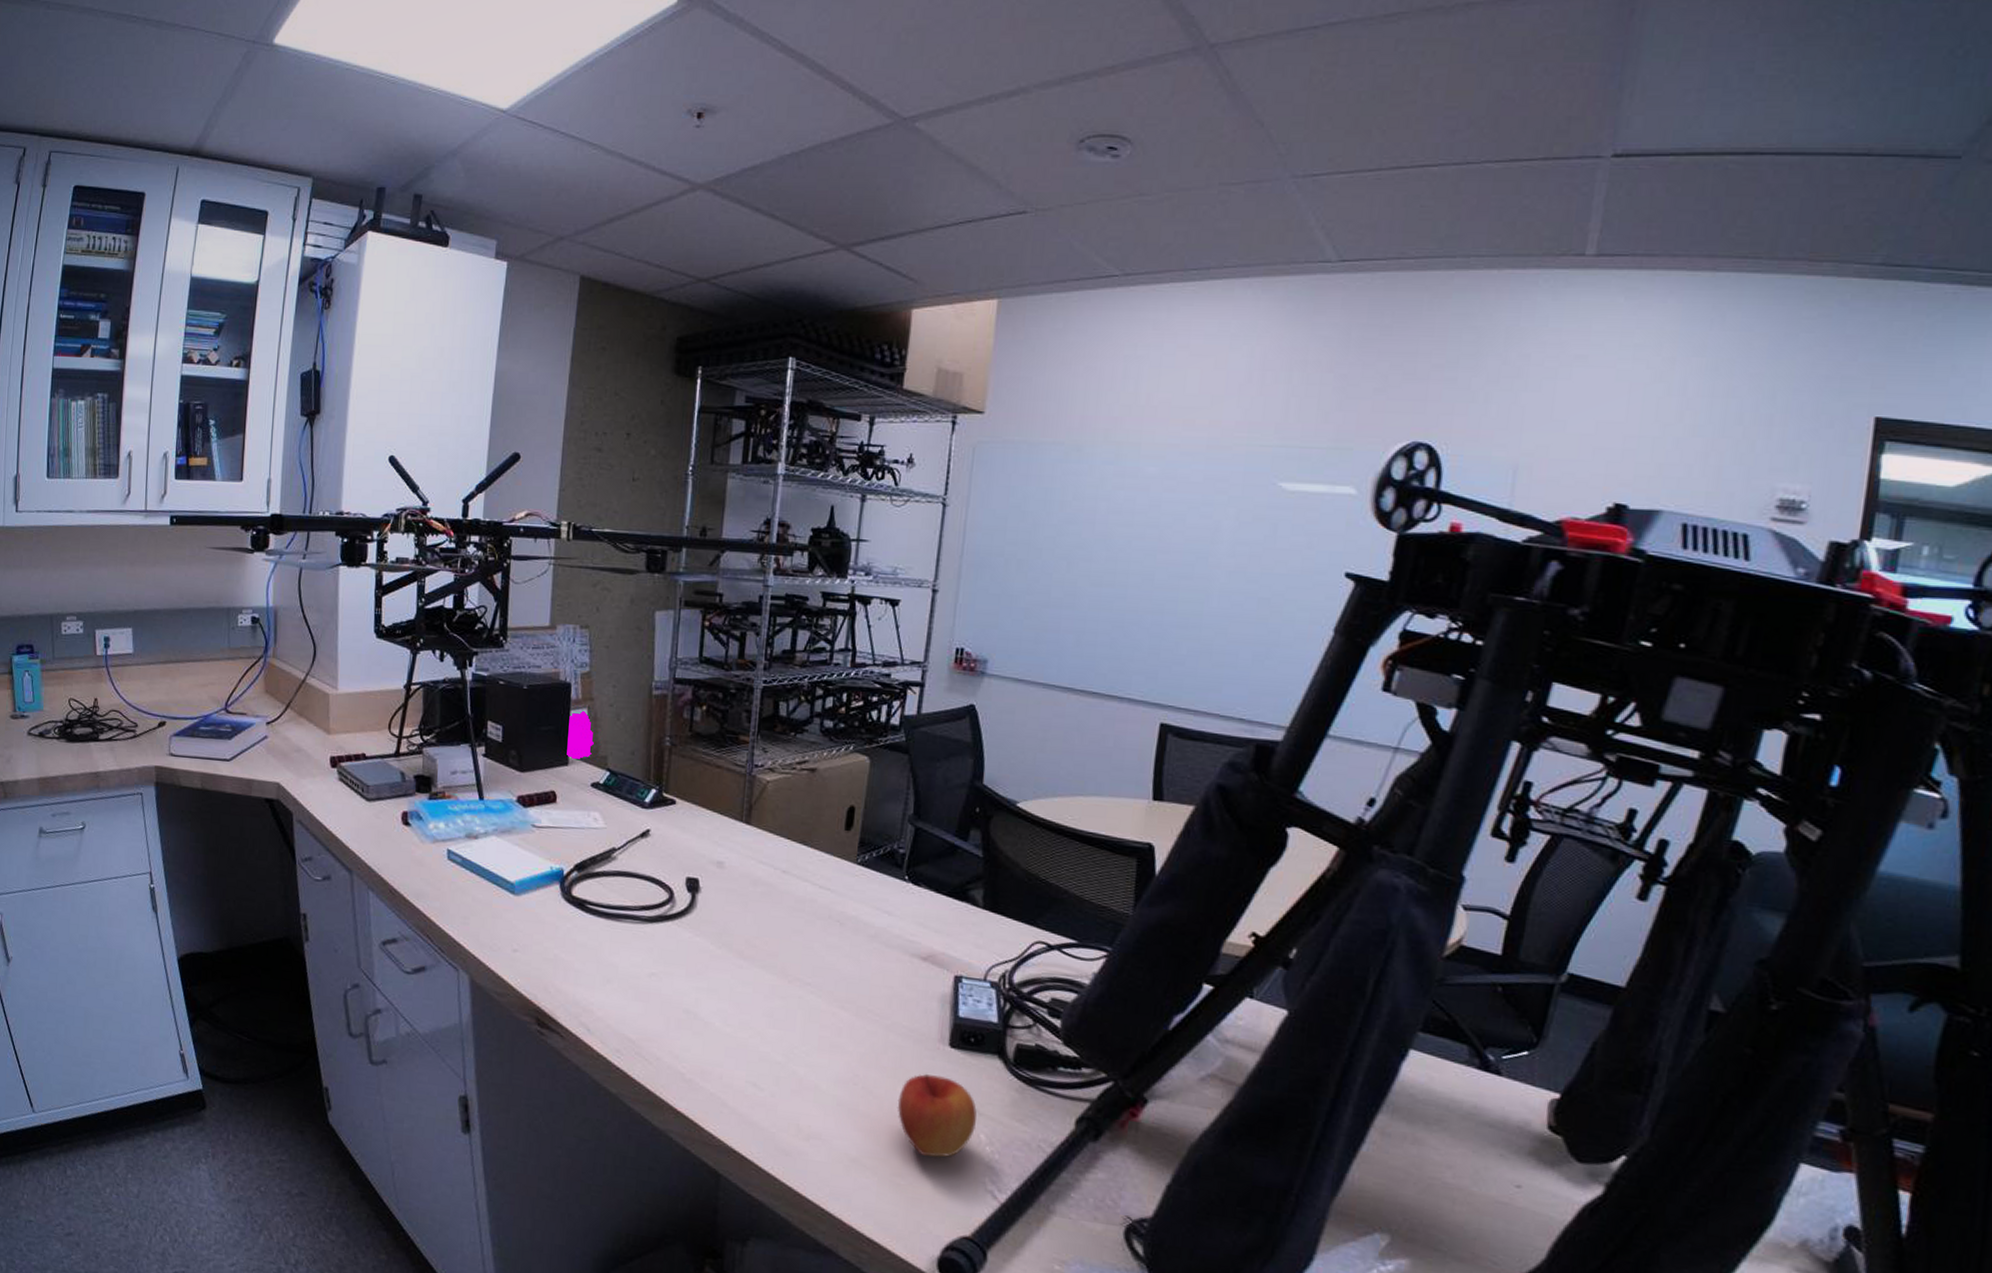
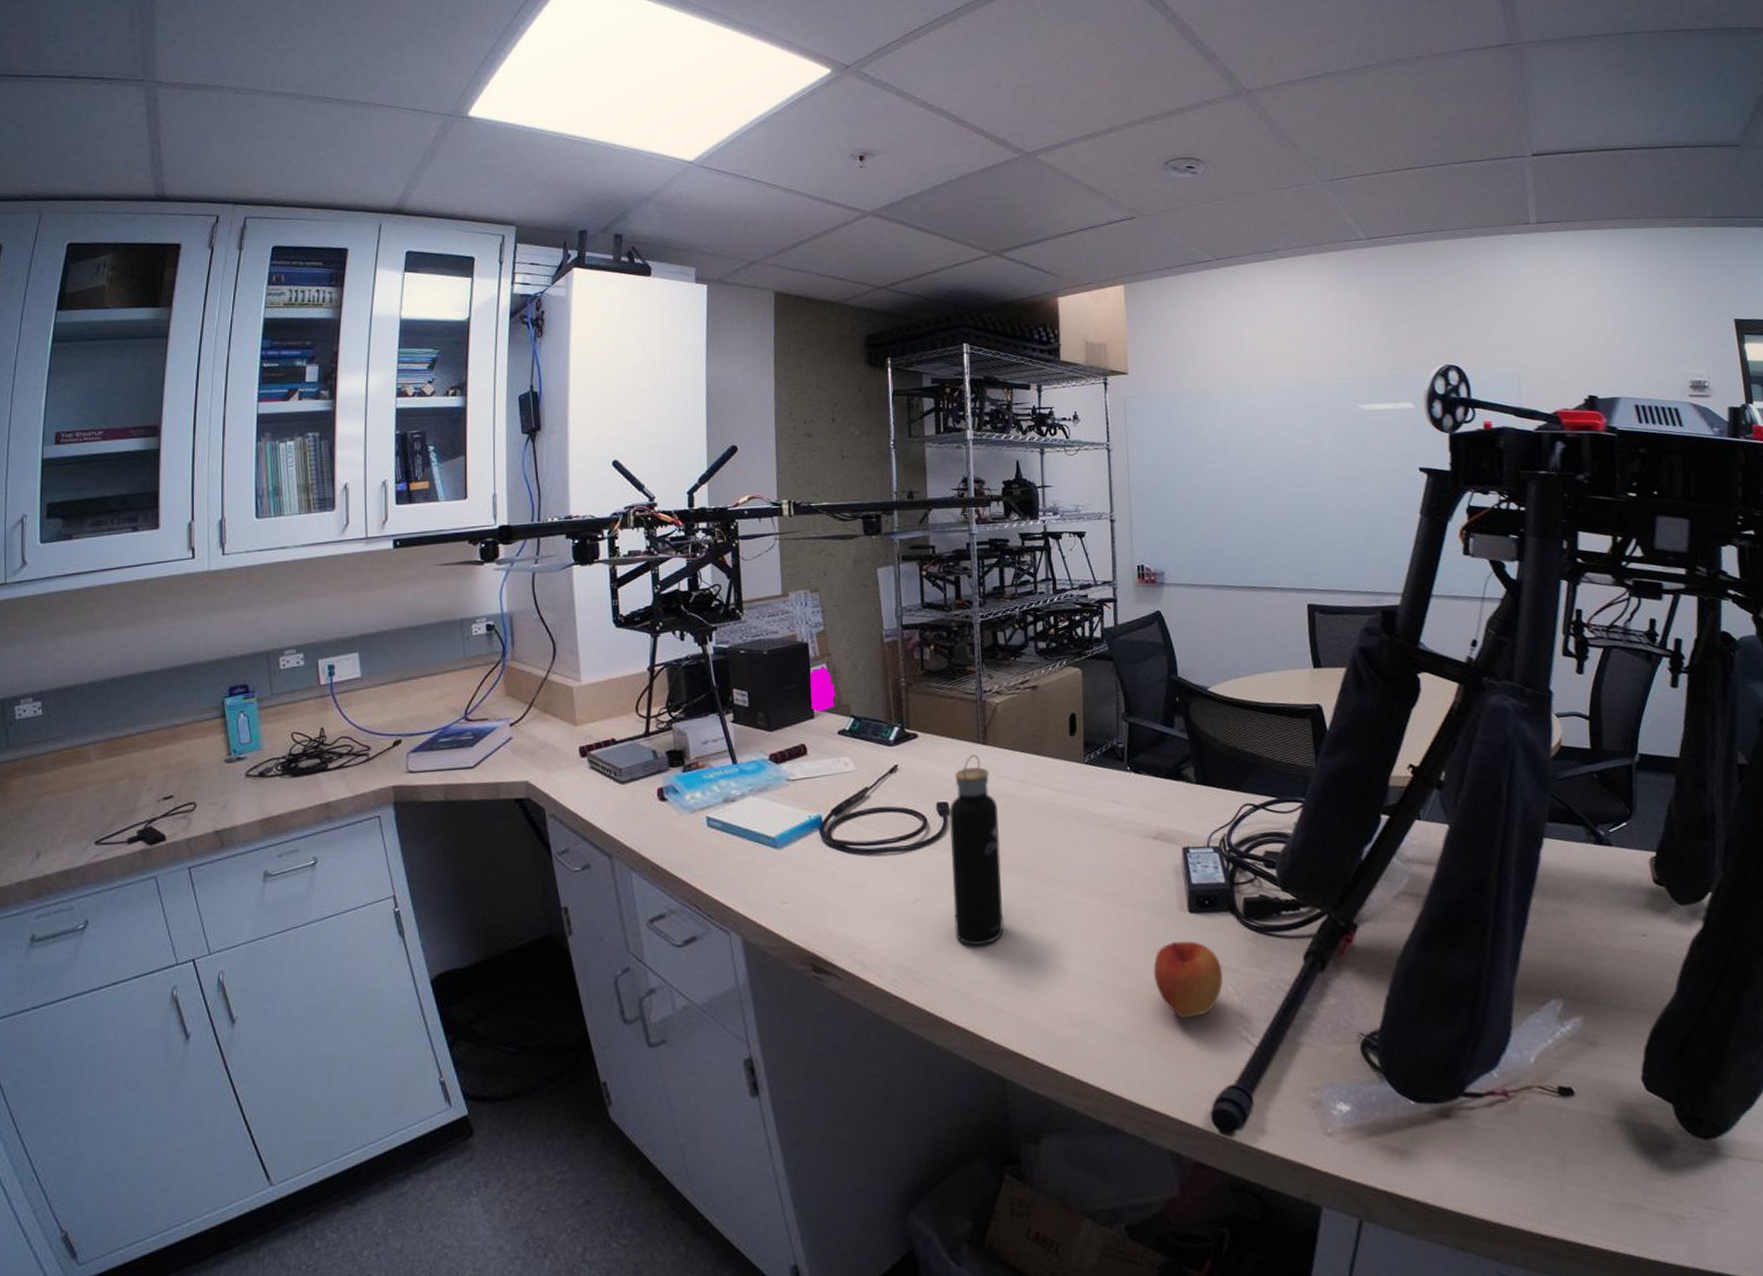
water bottle: none [688,832,752,1035] -> present [949,754,1004,946]

